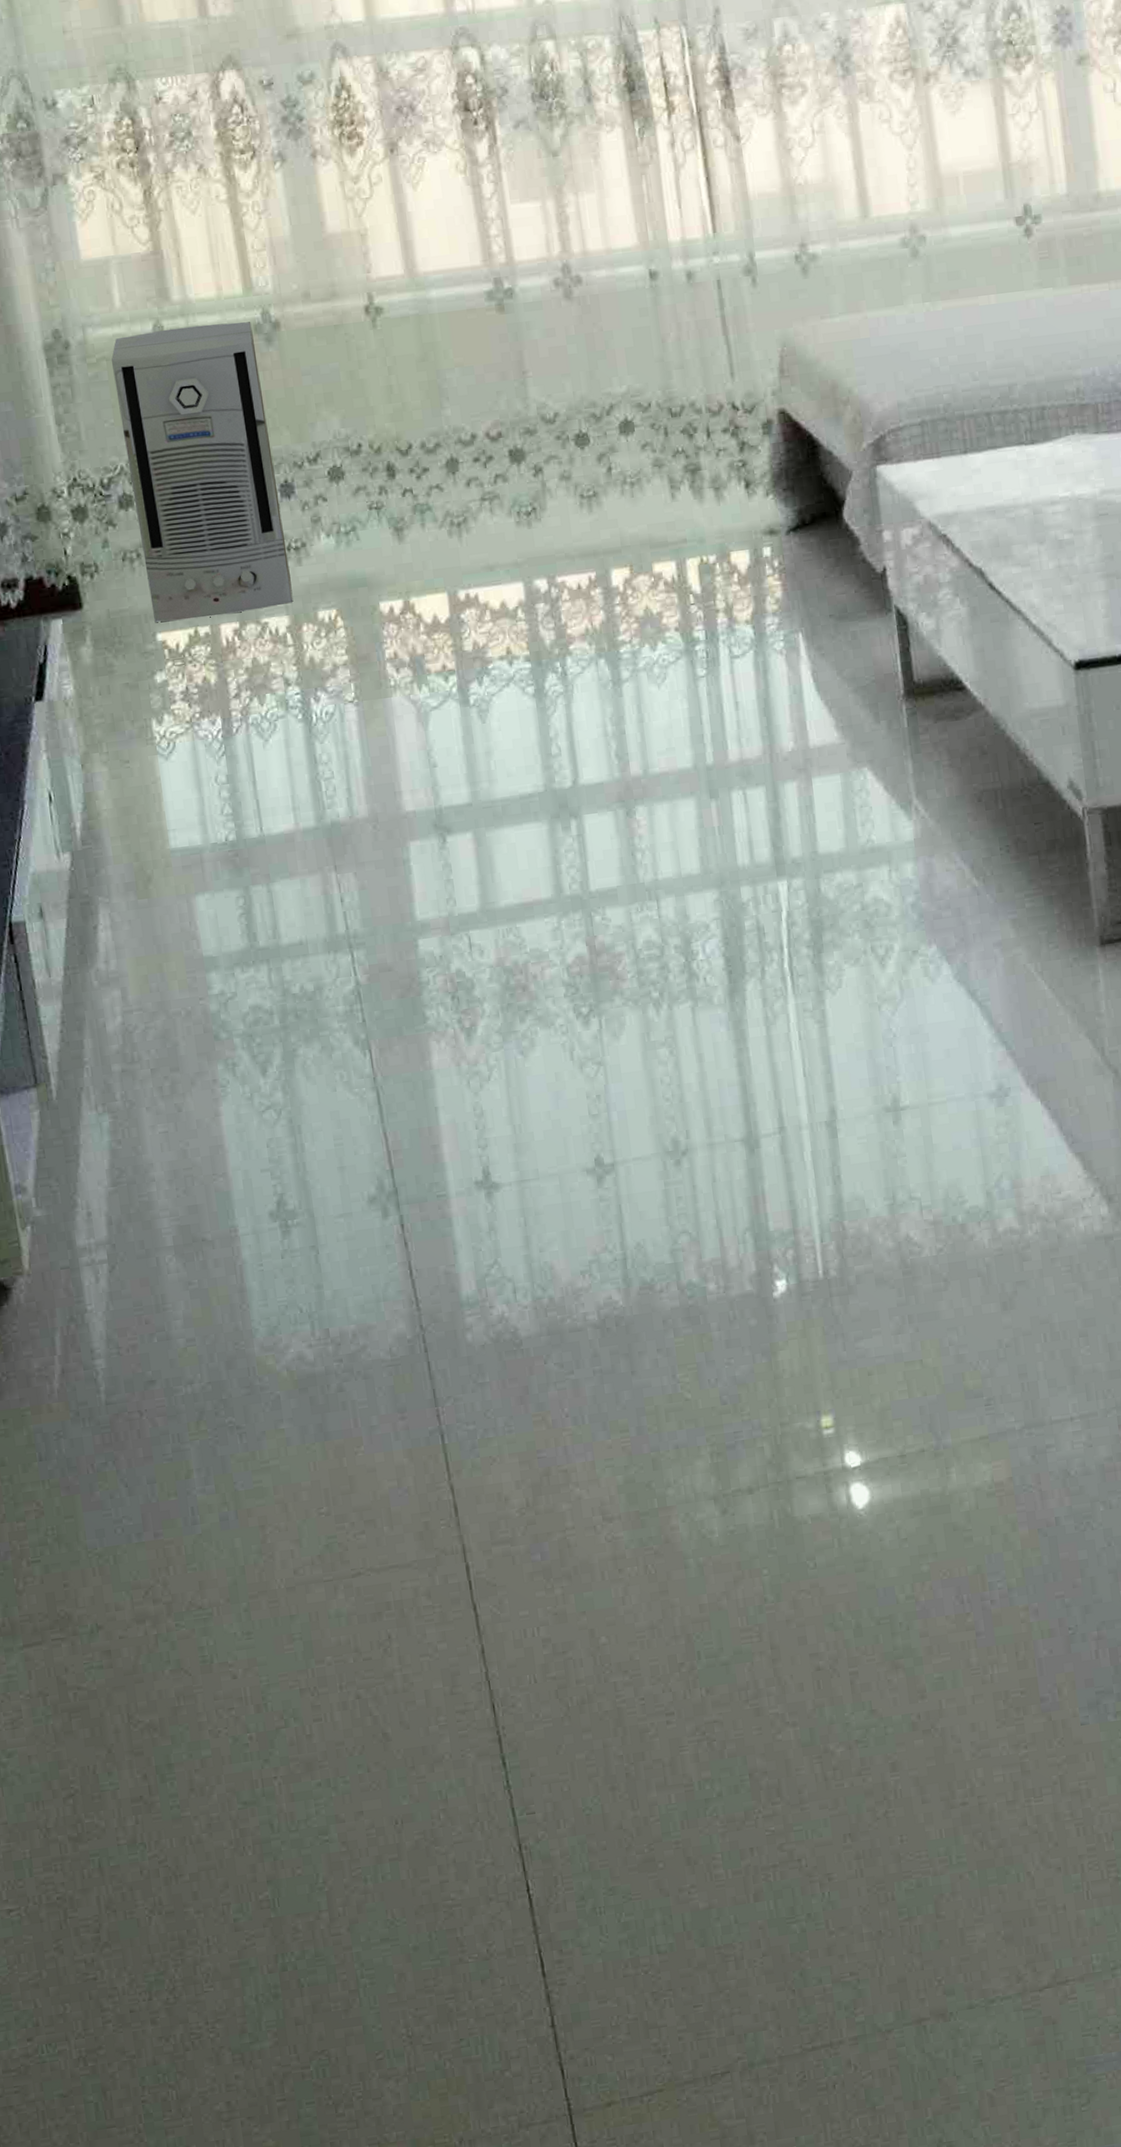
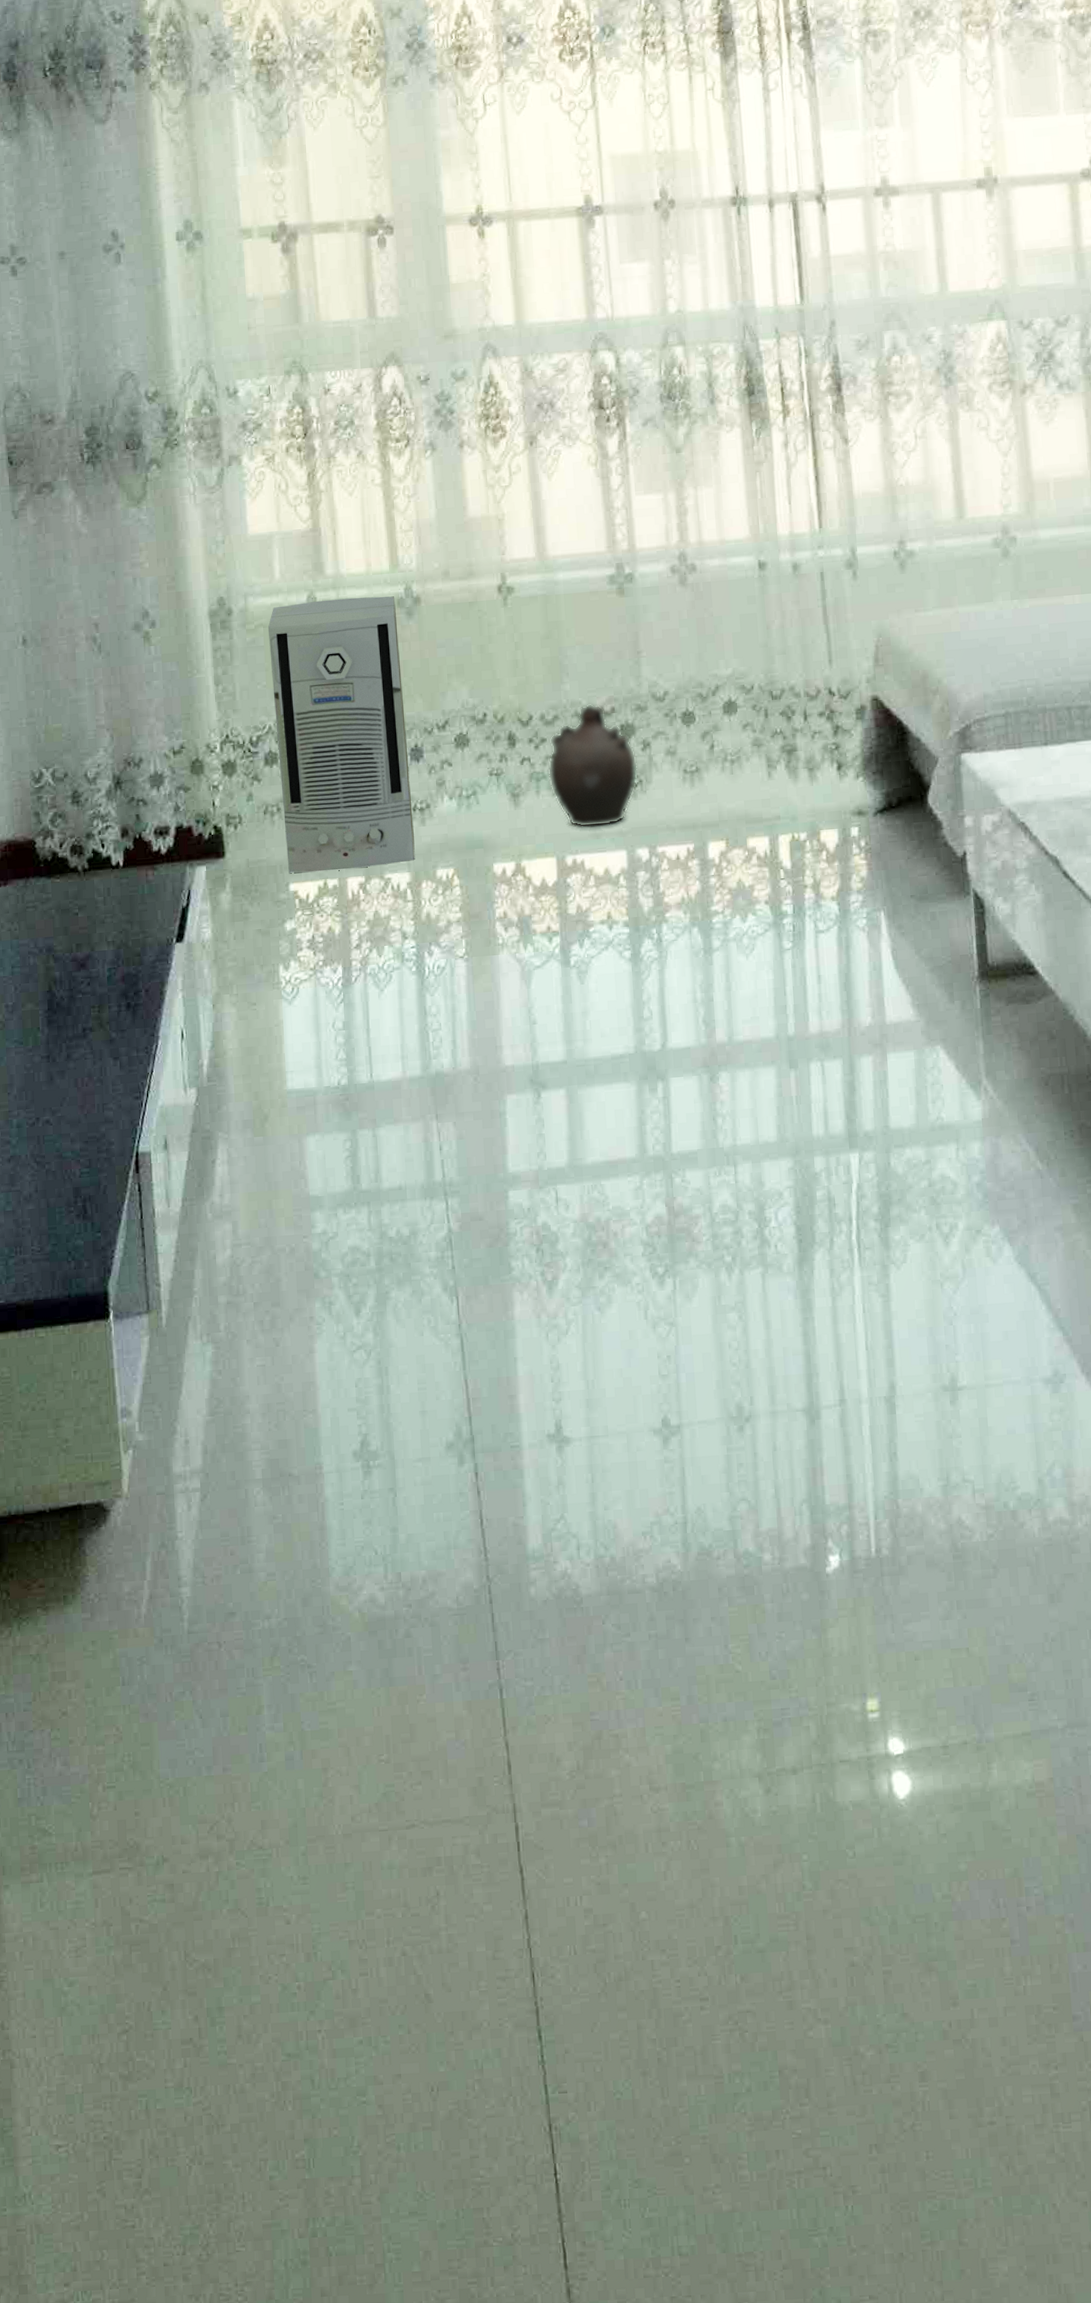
ceramic jug: none [432,428,531,561] -> present [547,703,638,828]

